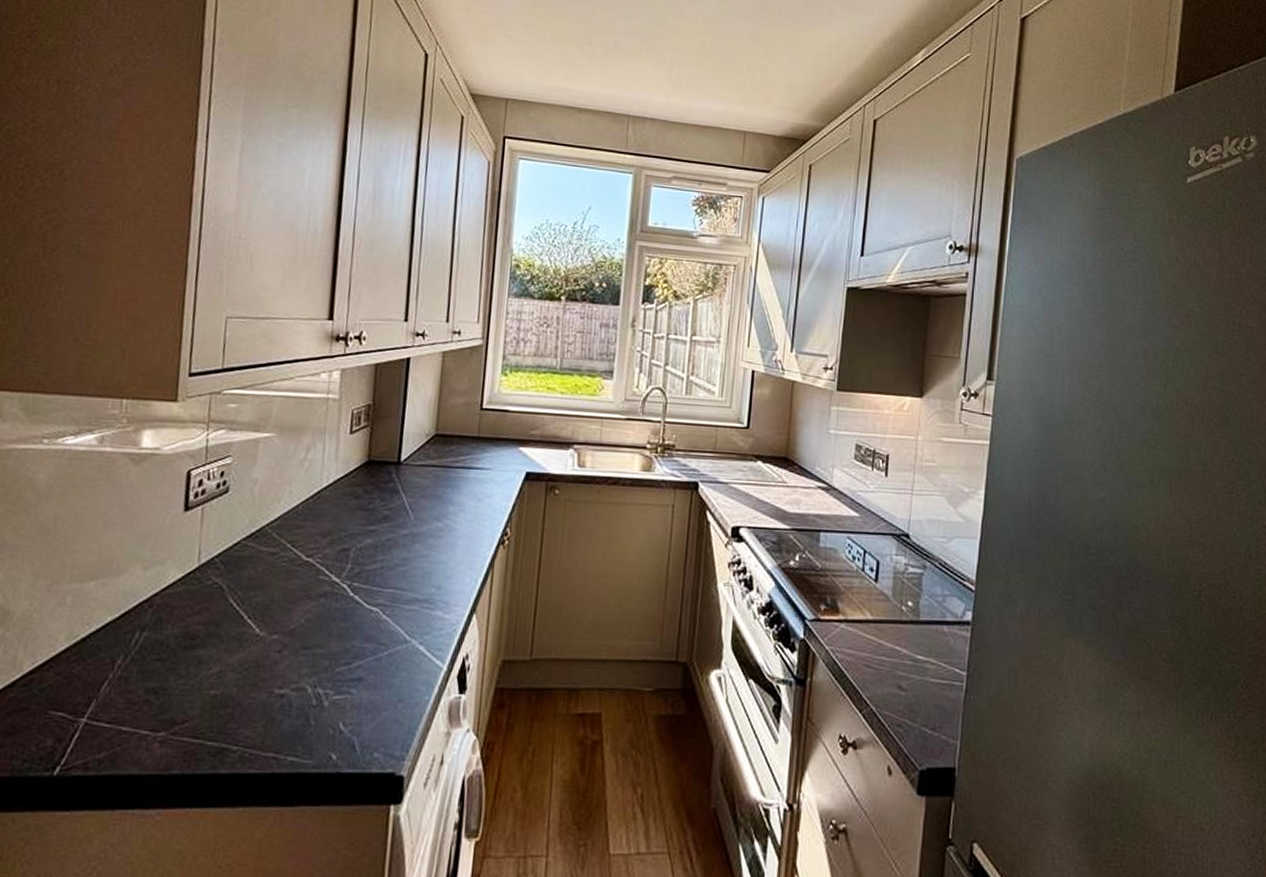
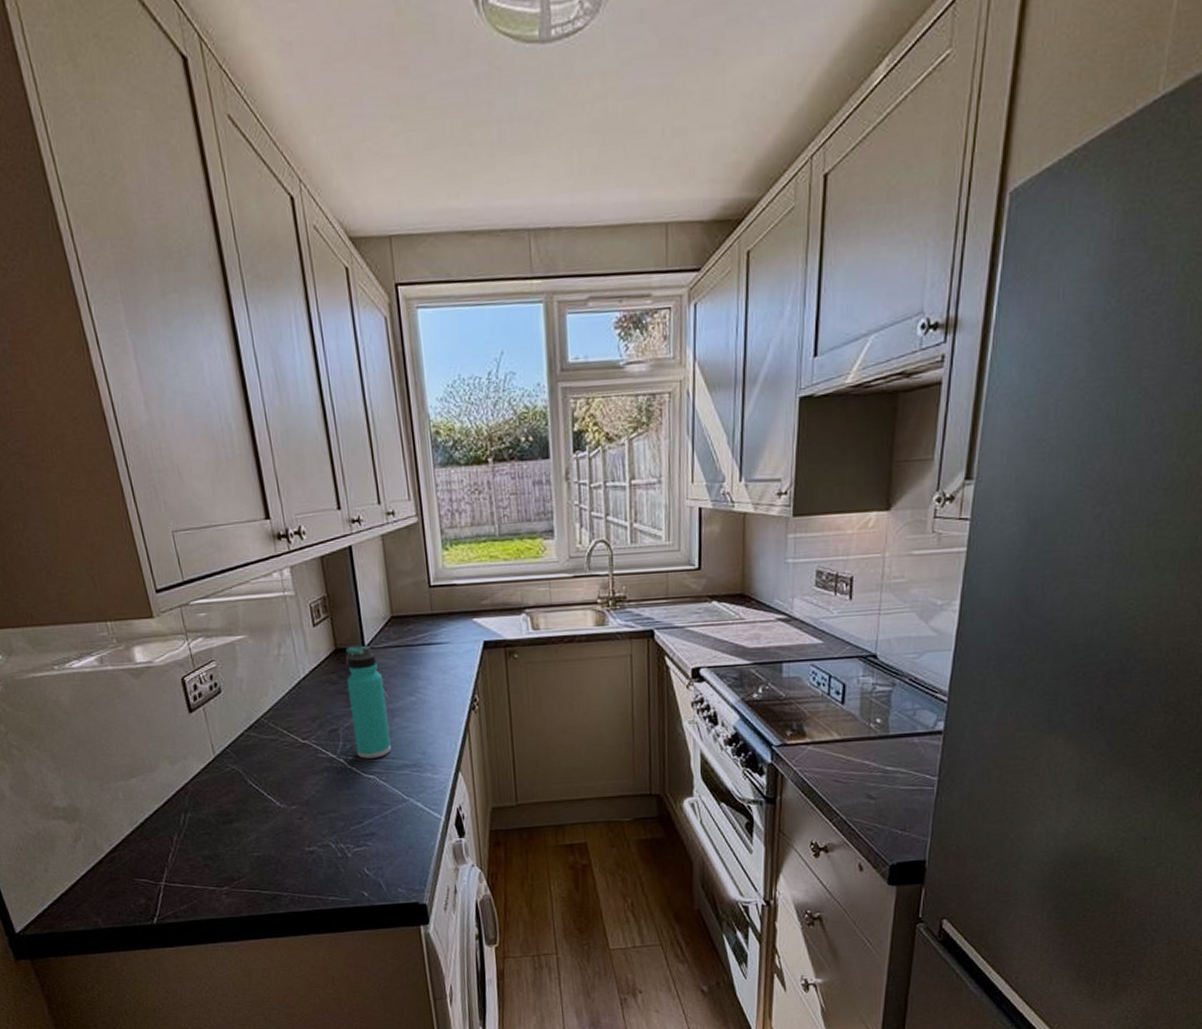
thermos bottle: none [364,459,413,588] -> present [345,645,391,759]

